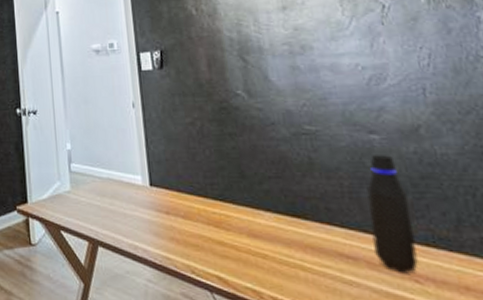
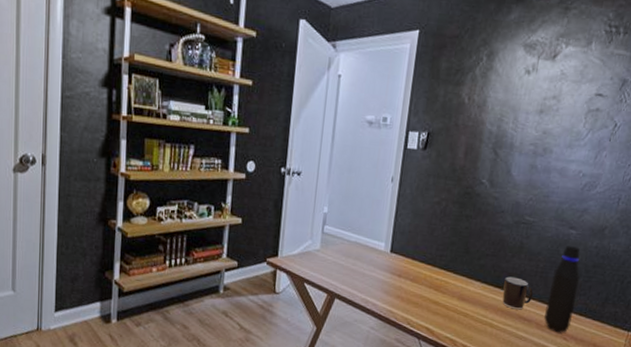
mug: none [300,202,349,245] -> present [502,276,534,310]

